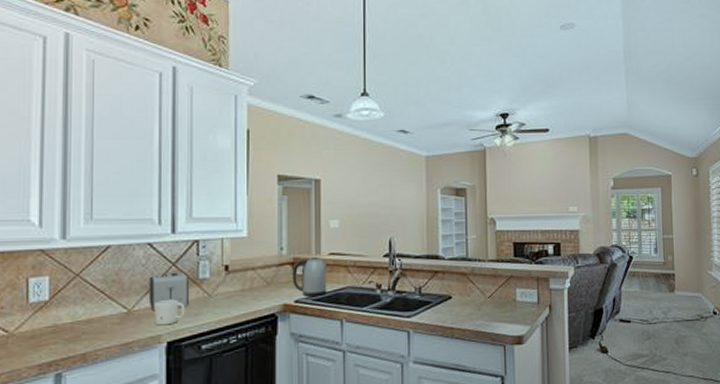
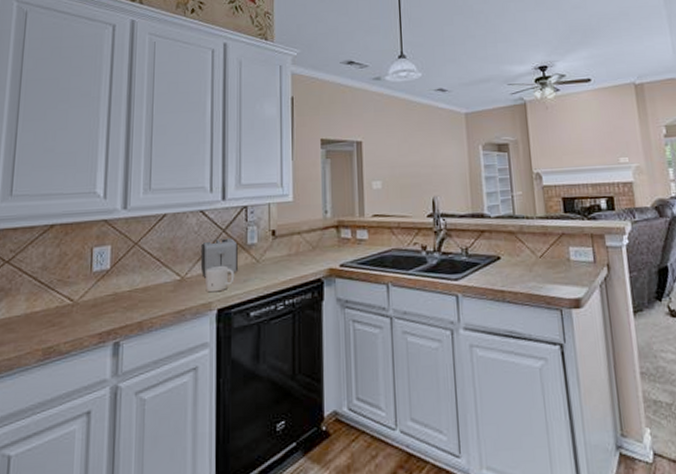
kettle: present [292,256,327,296] -> none [337,219,372,260]

